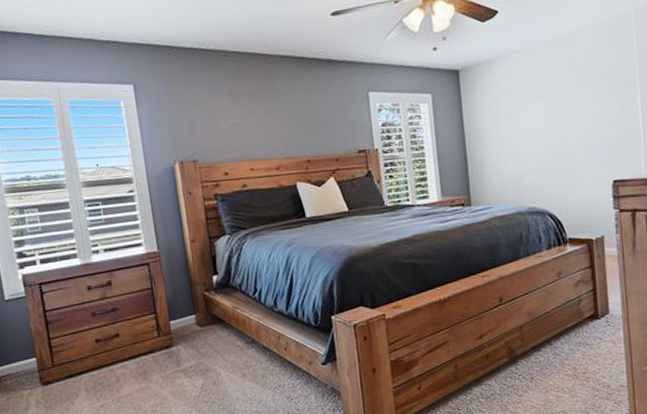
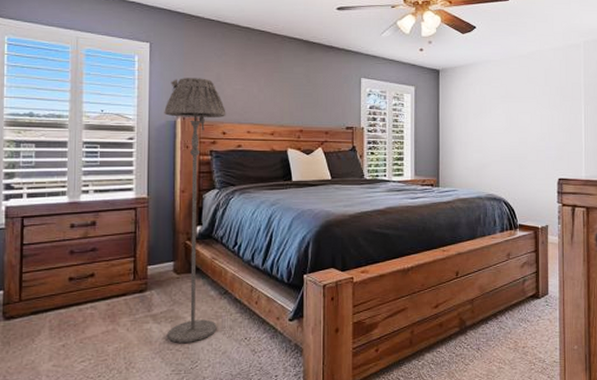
floor lamp: none [160,115,249,396] -> present [164,78,226,343]

